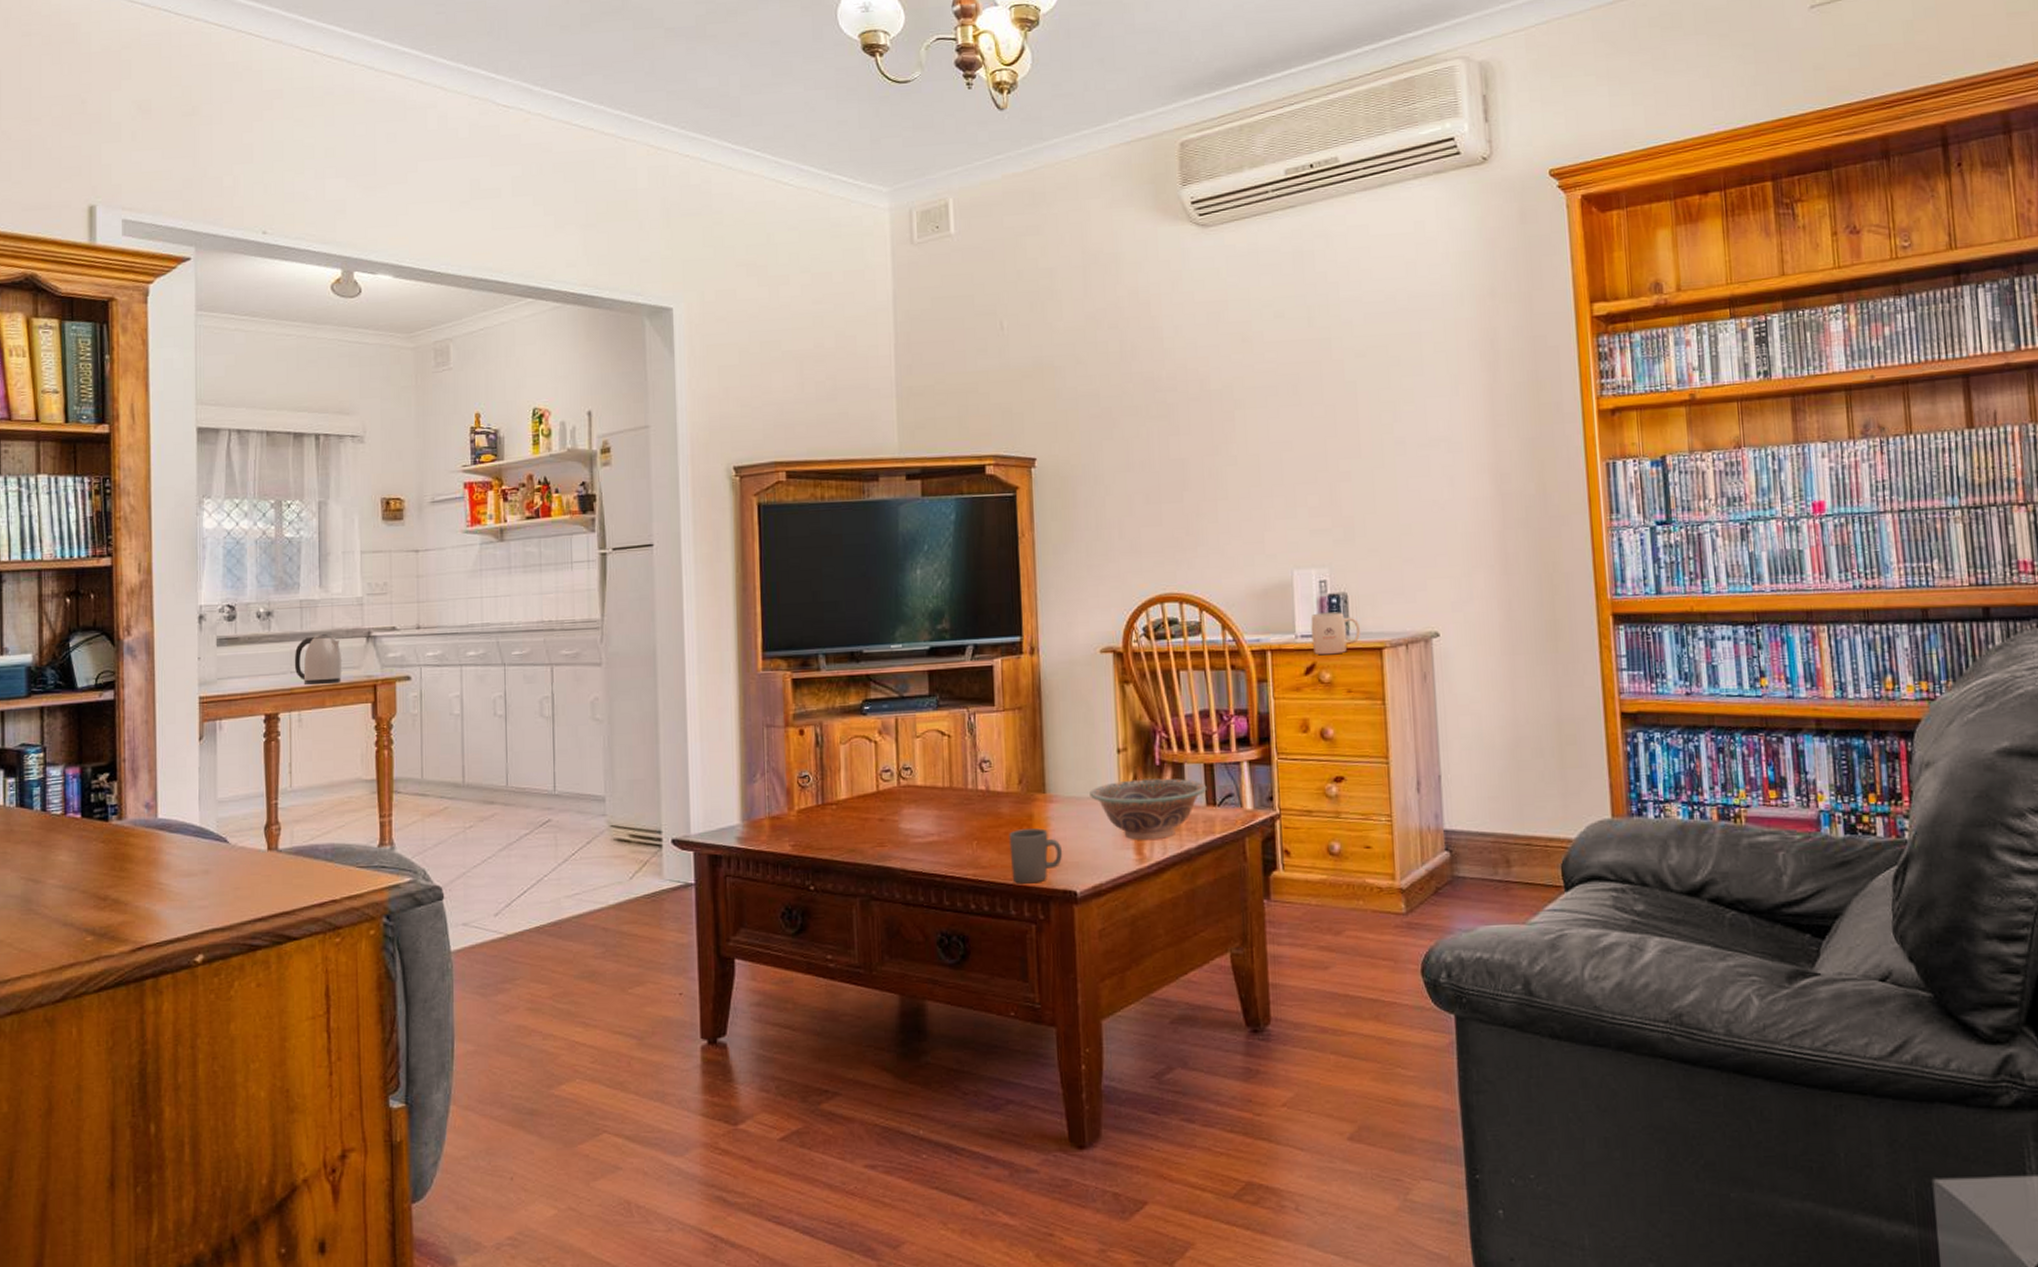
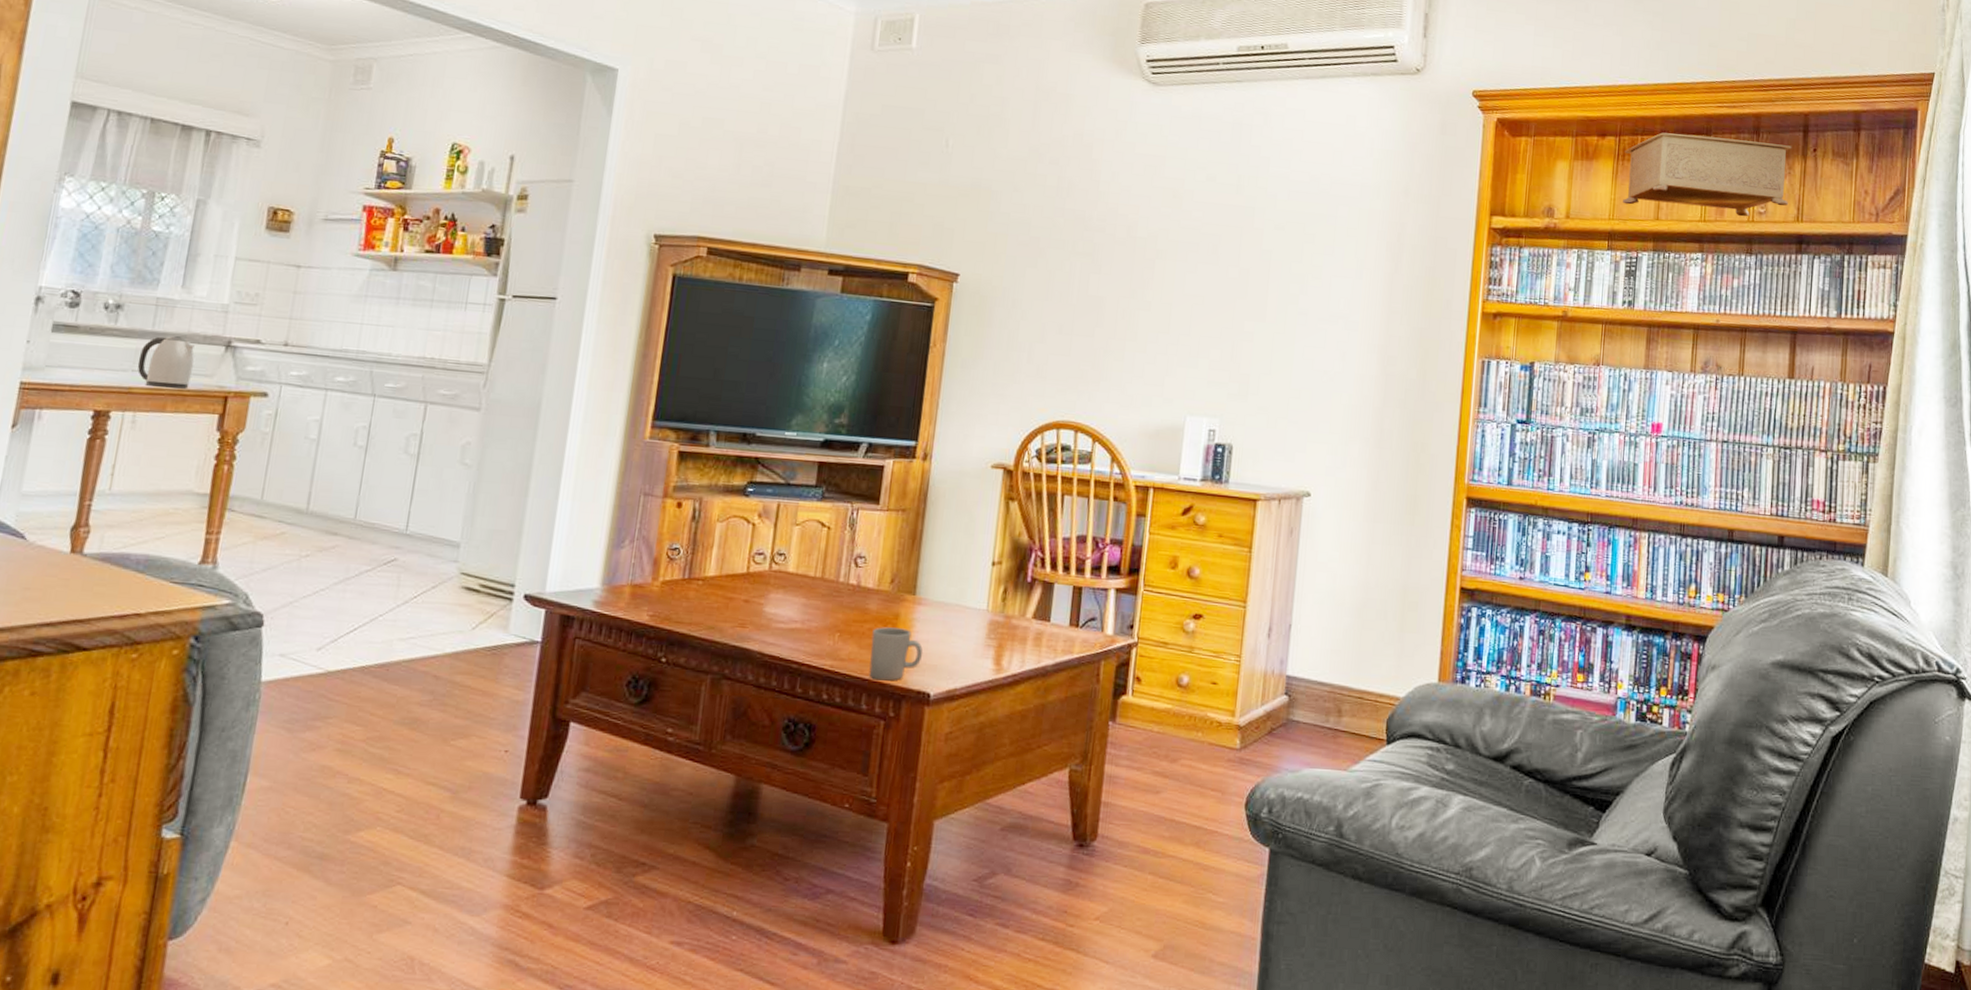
decorative bowl: present [1090,778,1207,841] -> none [958,593,1072,653]
mug: present [1310,611,1361,655] -> none [1193,459,1240,500]
decorative box: none [1734,165,1937,265] -> present [1623,132,1792,217]

